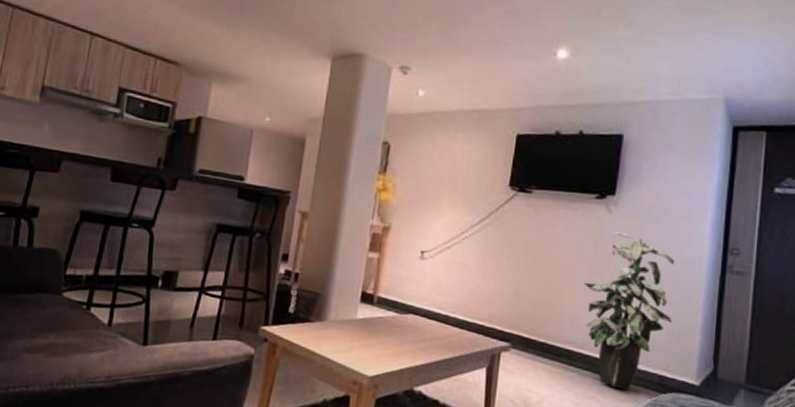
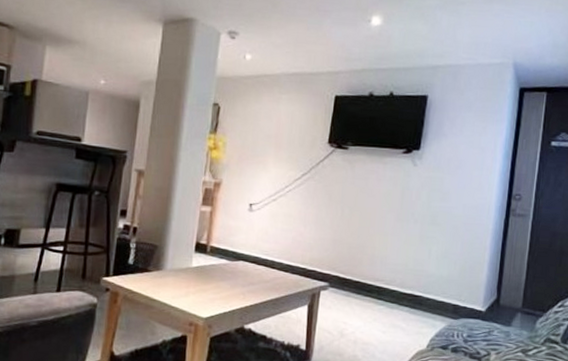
indoor plant: present [583,231,675,391] -> none [391,181,469,318]

